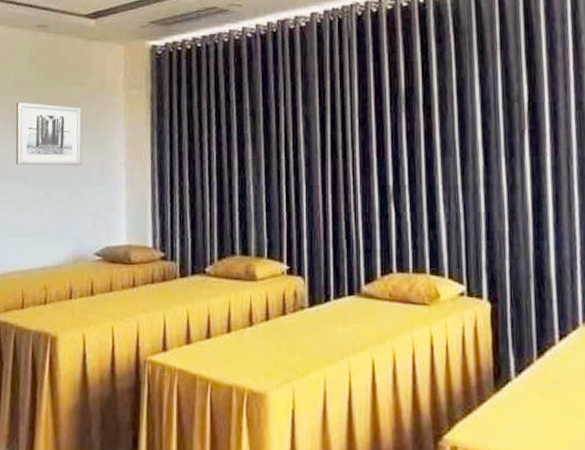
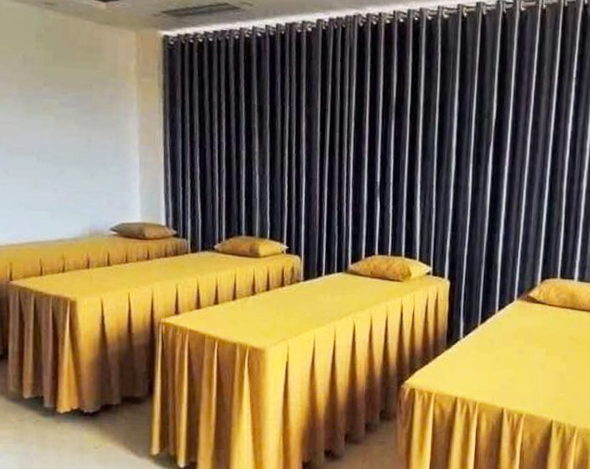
wall art: present [15,102,83,166] -> none [24,80,96,147]

